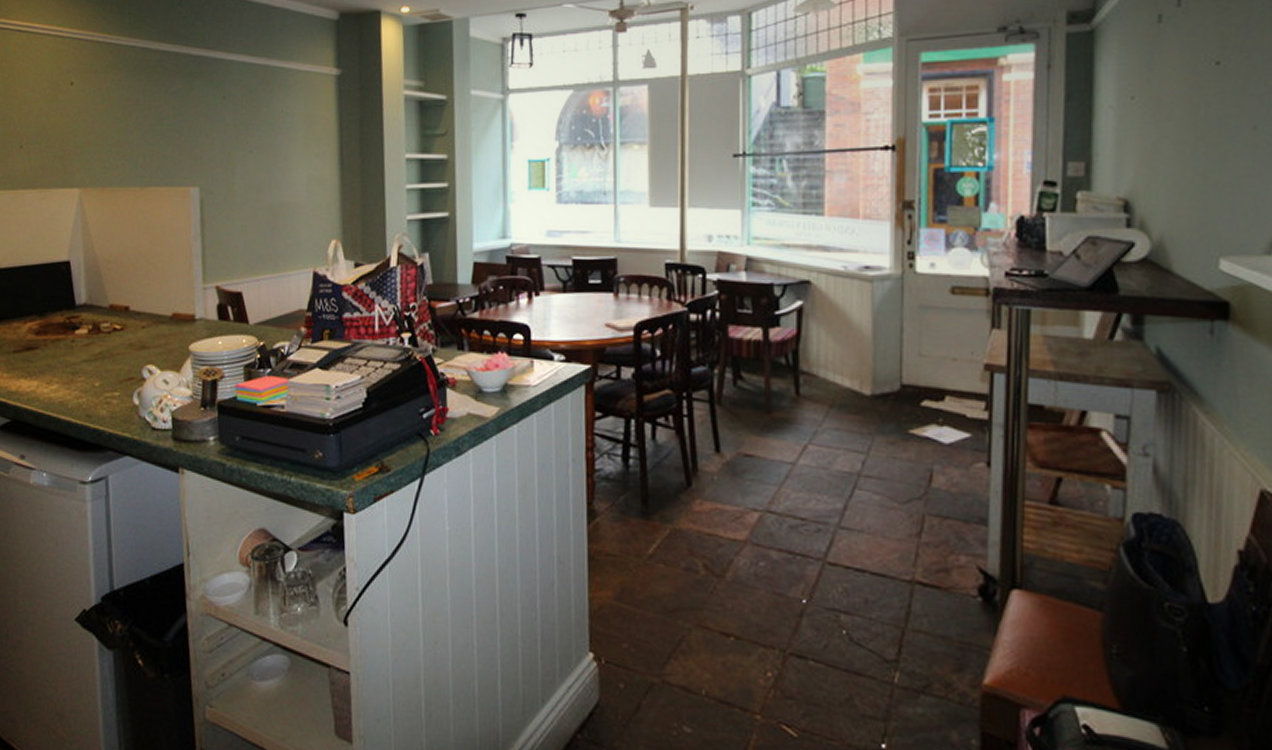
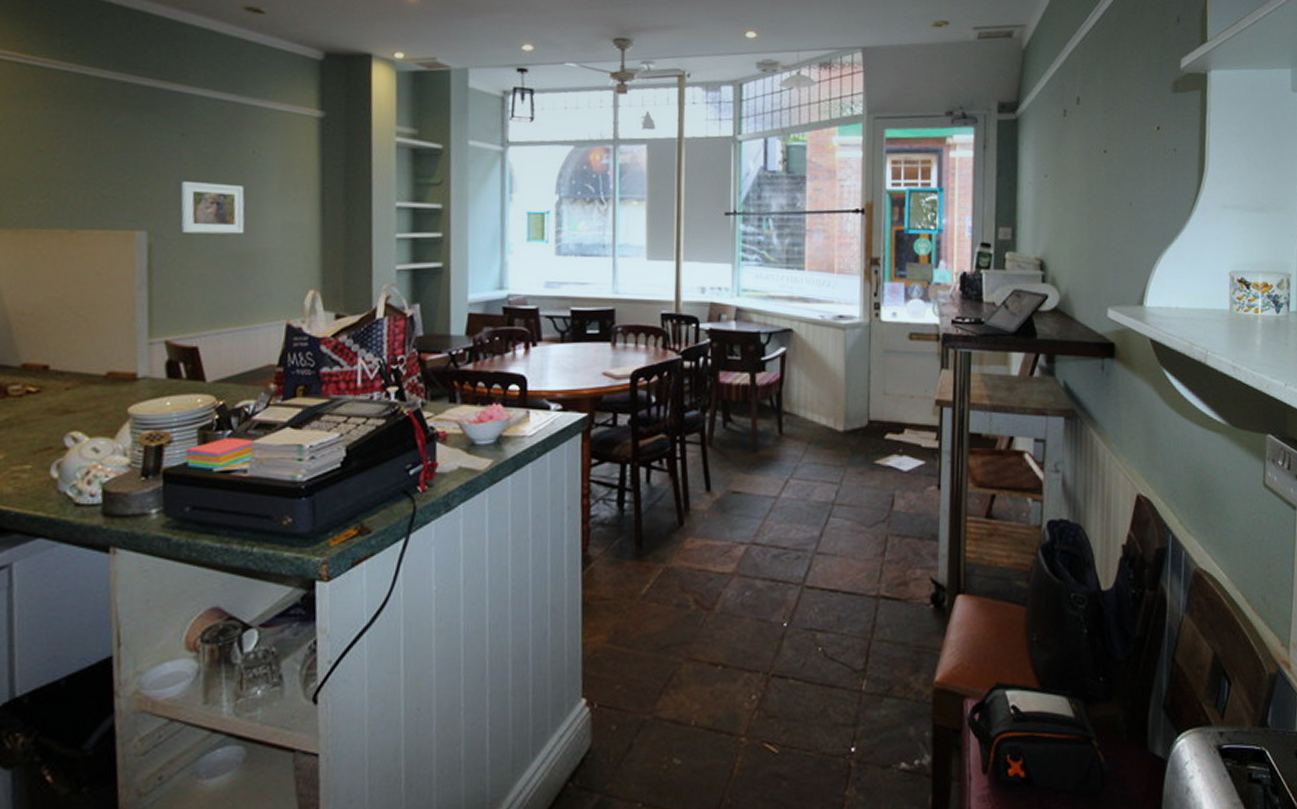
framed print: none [224,141,277,188] -> present [181,182,245,235]

